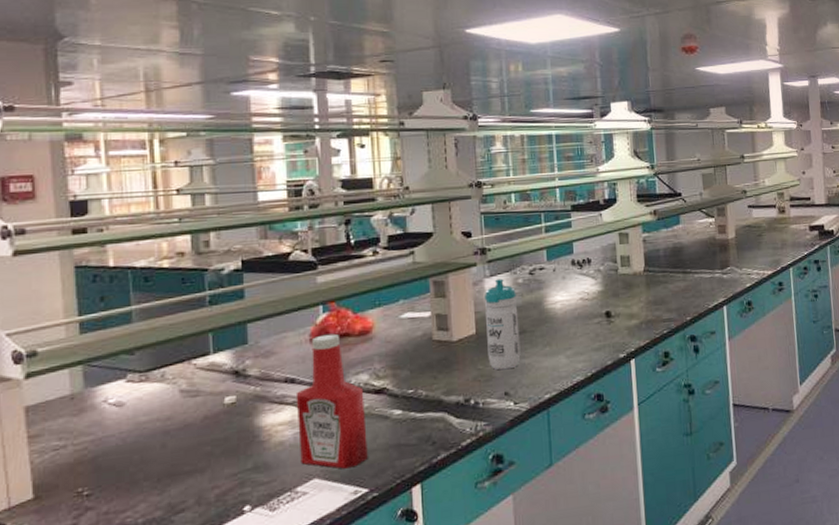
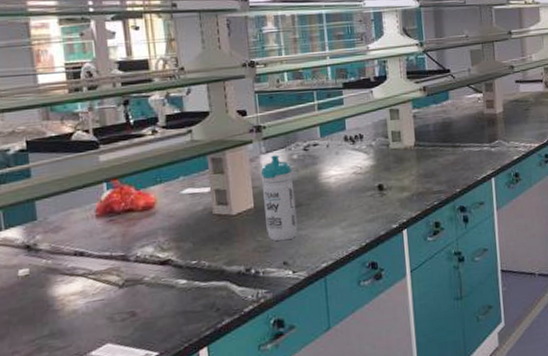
ketchup bottle: present [295,333,368,469] -> none [85,209,157,335]

